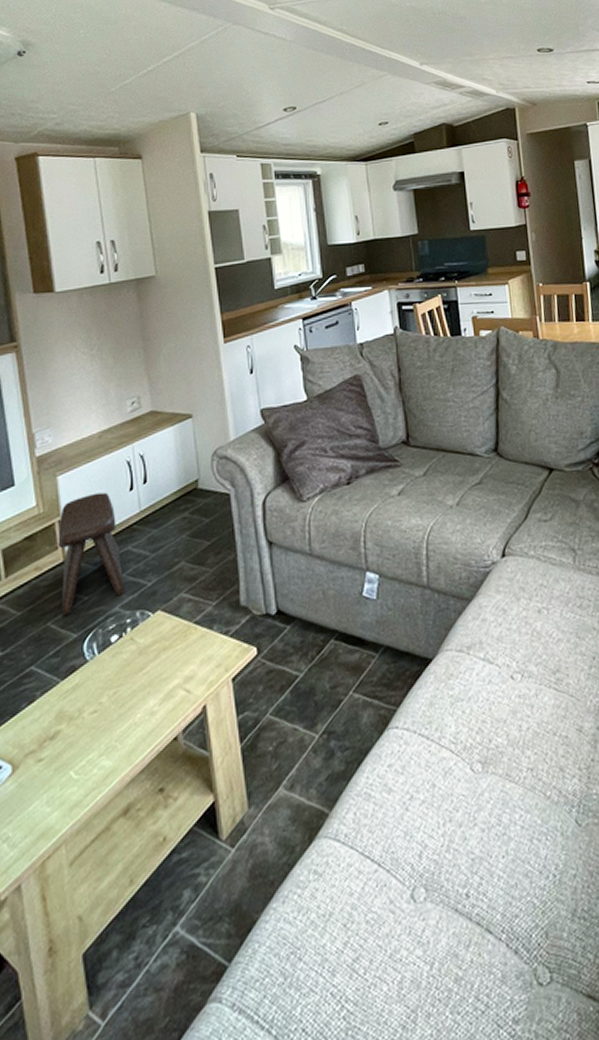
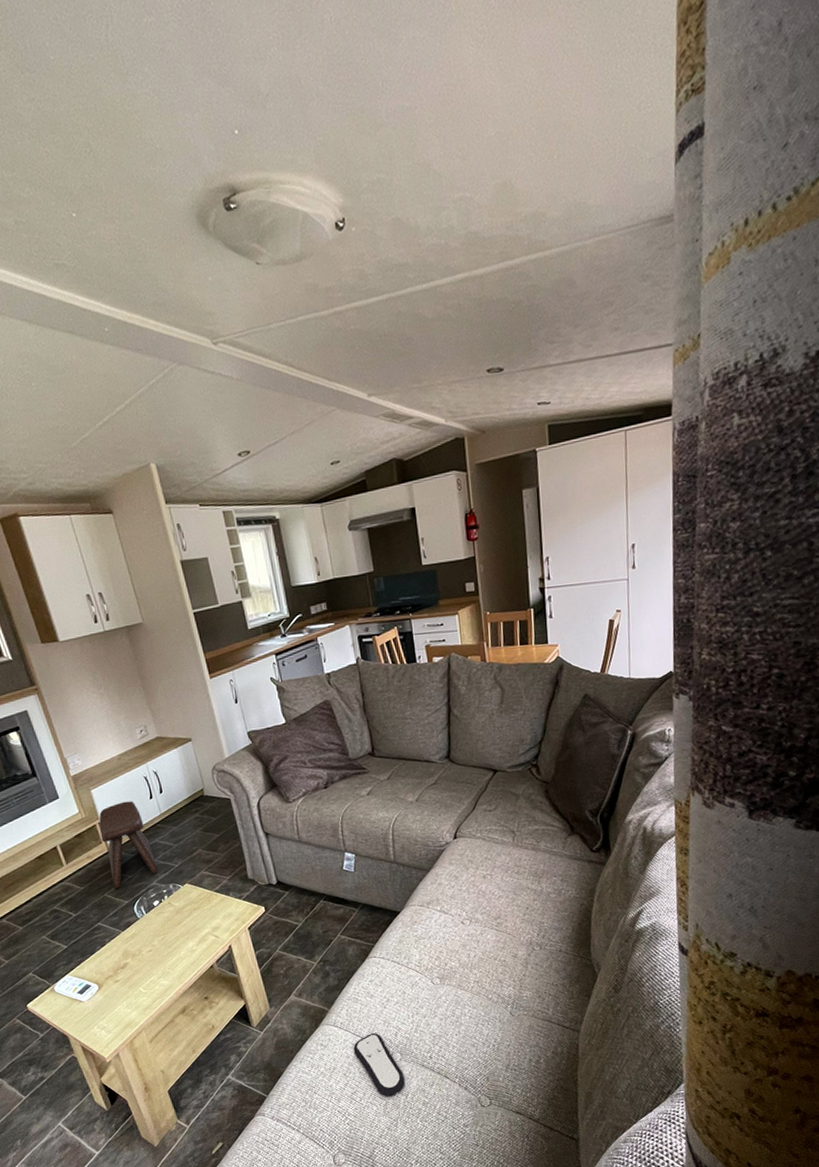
remote control: none [359,852,431,967] -> present [353,1032,406,1097]

